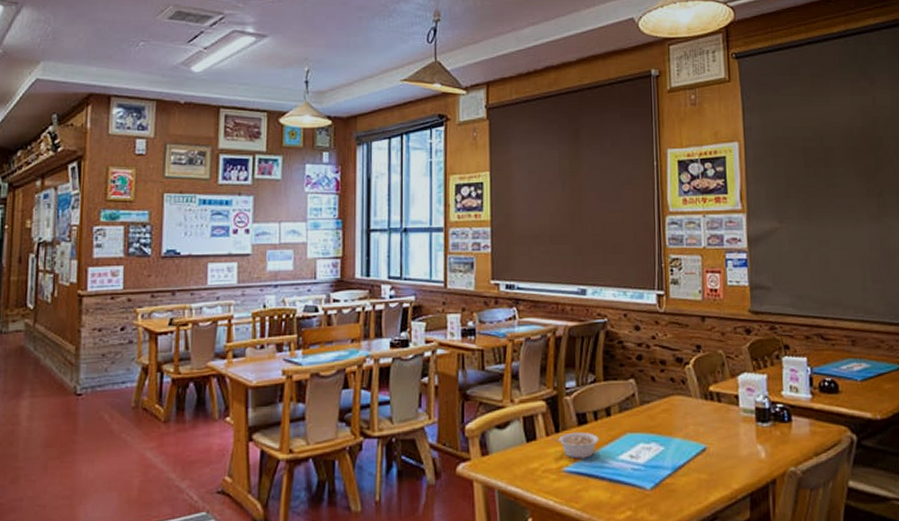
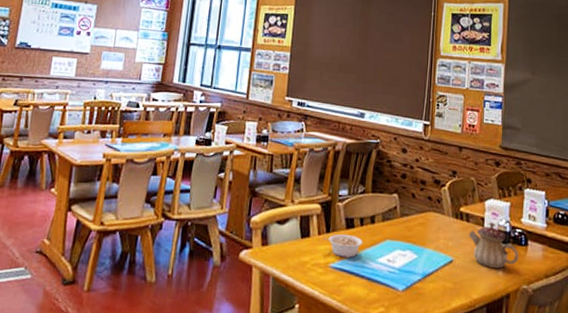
teapot: none [722,400,783,452] -> present [468,222,519,269]

